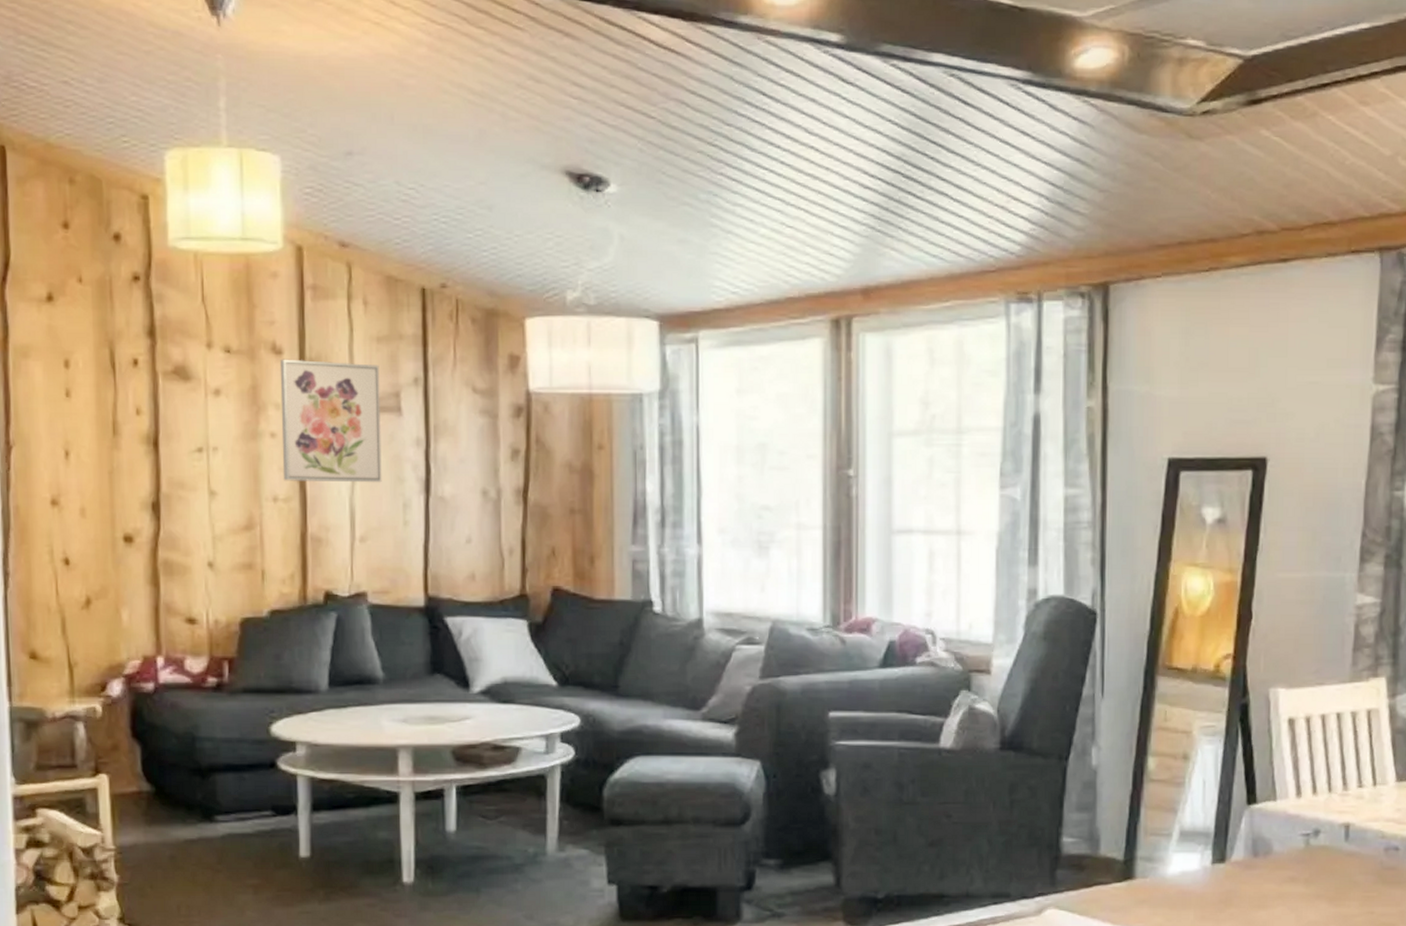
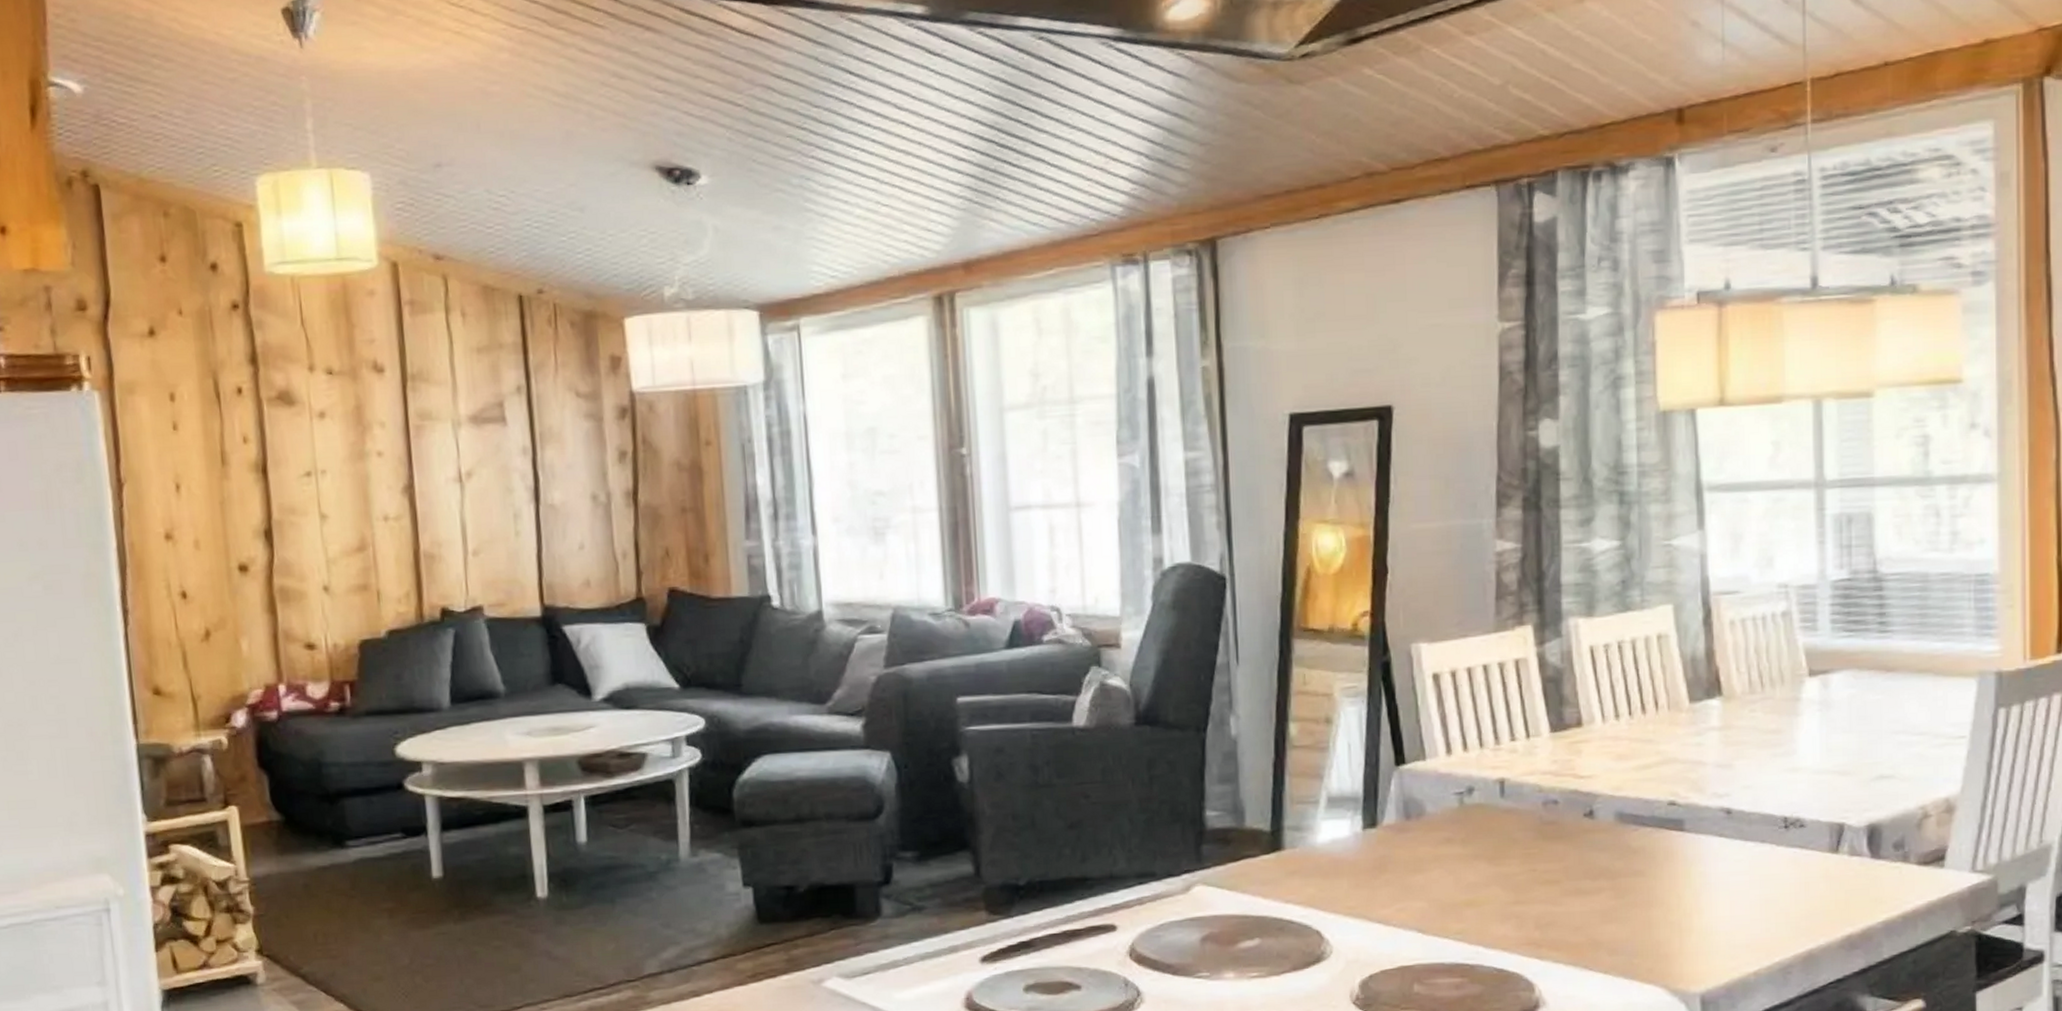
wall art: present [279,359,382,483] -> none [382,375,491,499]

